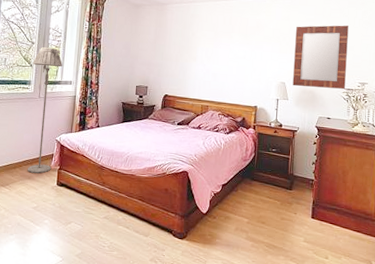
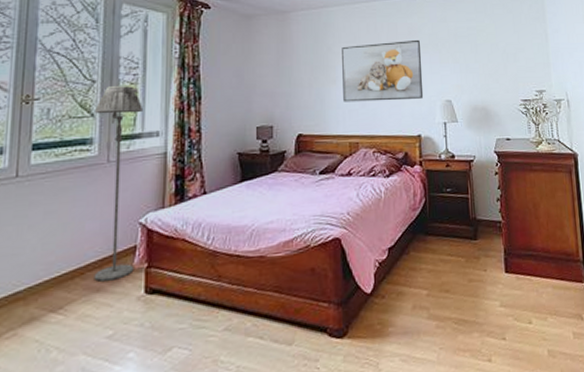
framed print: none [200,32,265,79] -> present [342,39,423,102]
home mirror: present [292,25,349,89] -> none [456,23,521,104]

